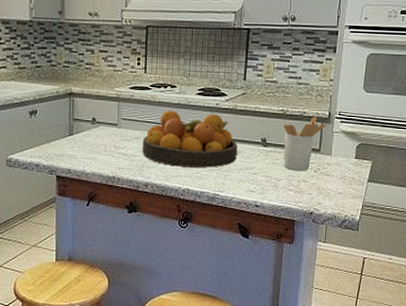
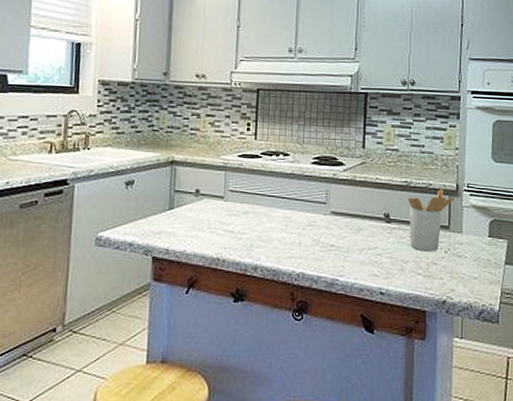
fruit bowl: present [142,110,238,168] -> none [251,181,359,248]

